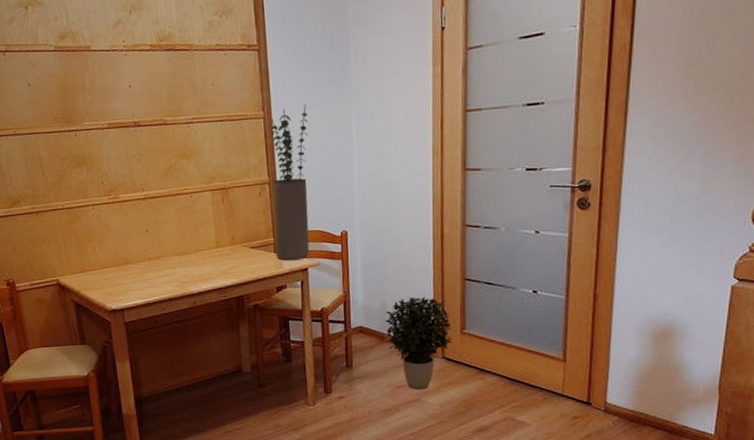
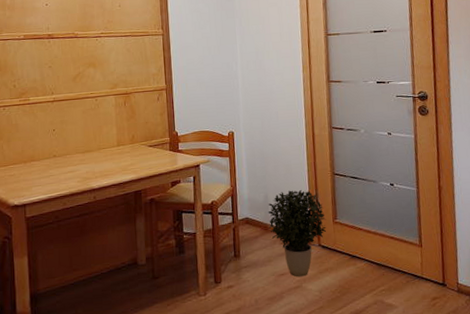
vase: present [271,105,310,261] -> none [168,26,201,158]

